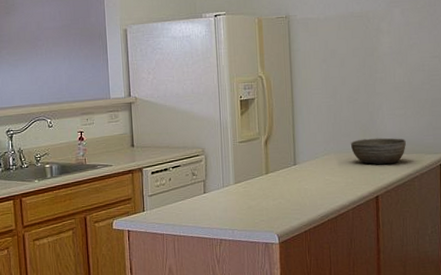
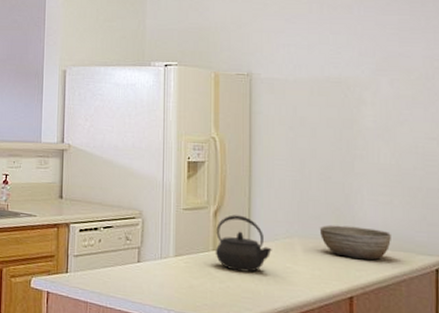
kettle: none [267,141,314,189] -> present [215,215,272,273]

